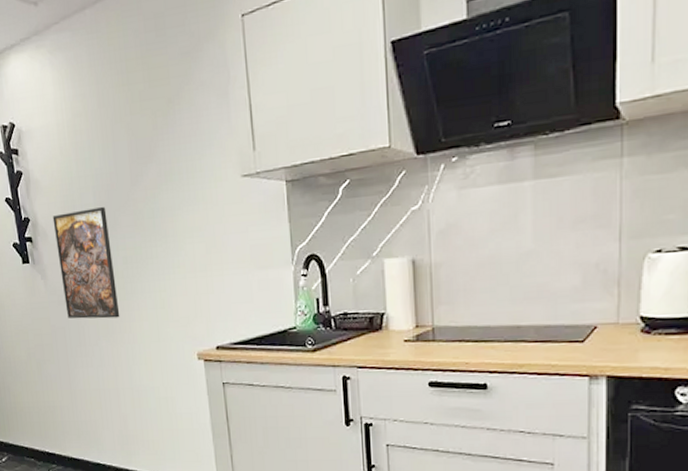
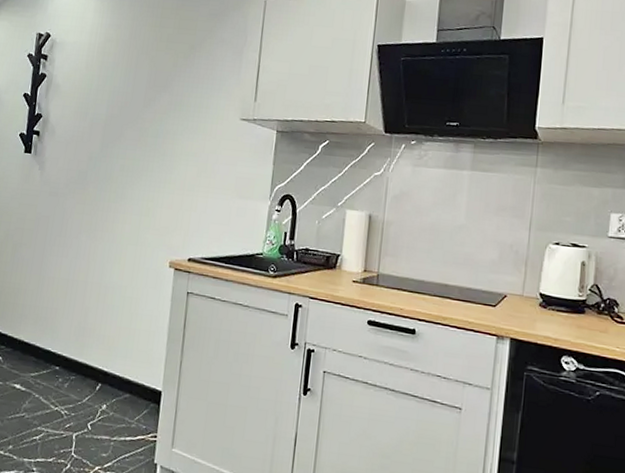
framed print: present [52,206,120,319] -> none [55,117,116,217]

